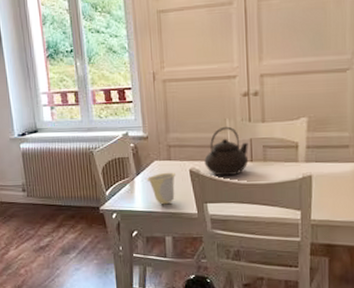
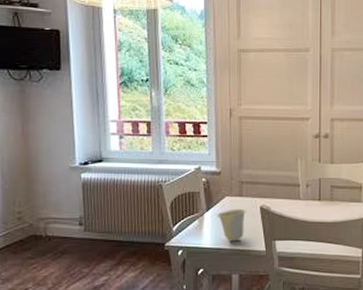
teapot: present [204,126,249,176] -> none [275,165,317,214]

